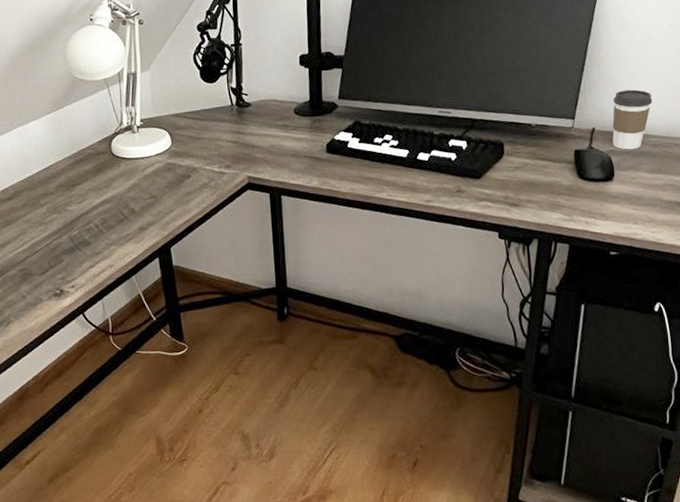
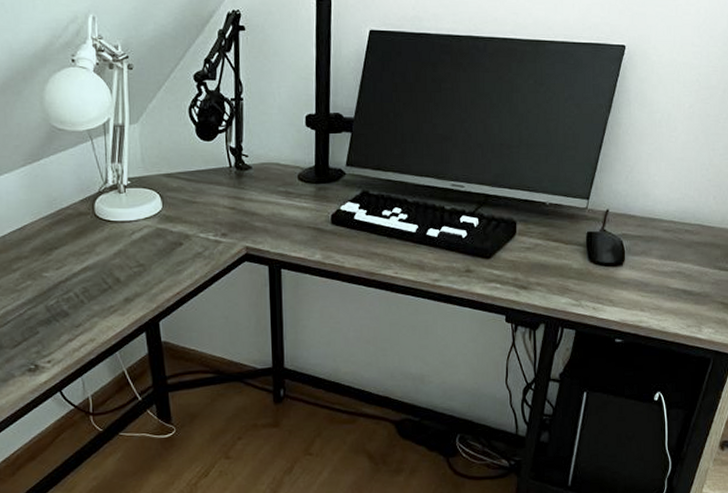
coffee cup: present [612,89,653,150] -> none [625,171,668,234]

